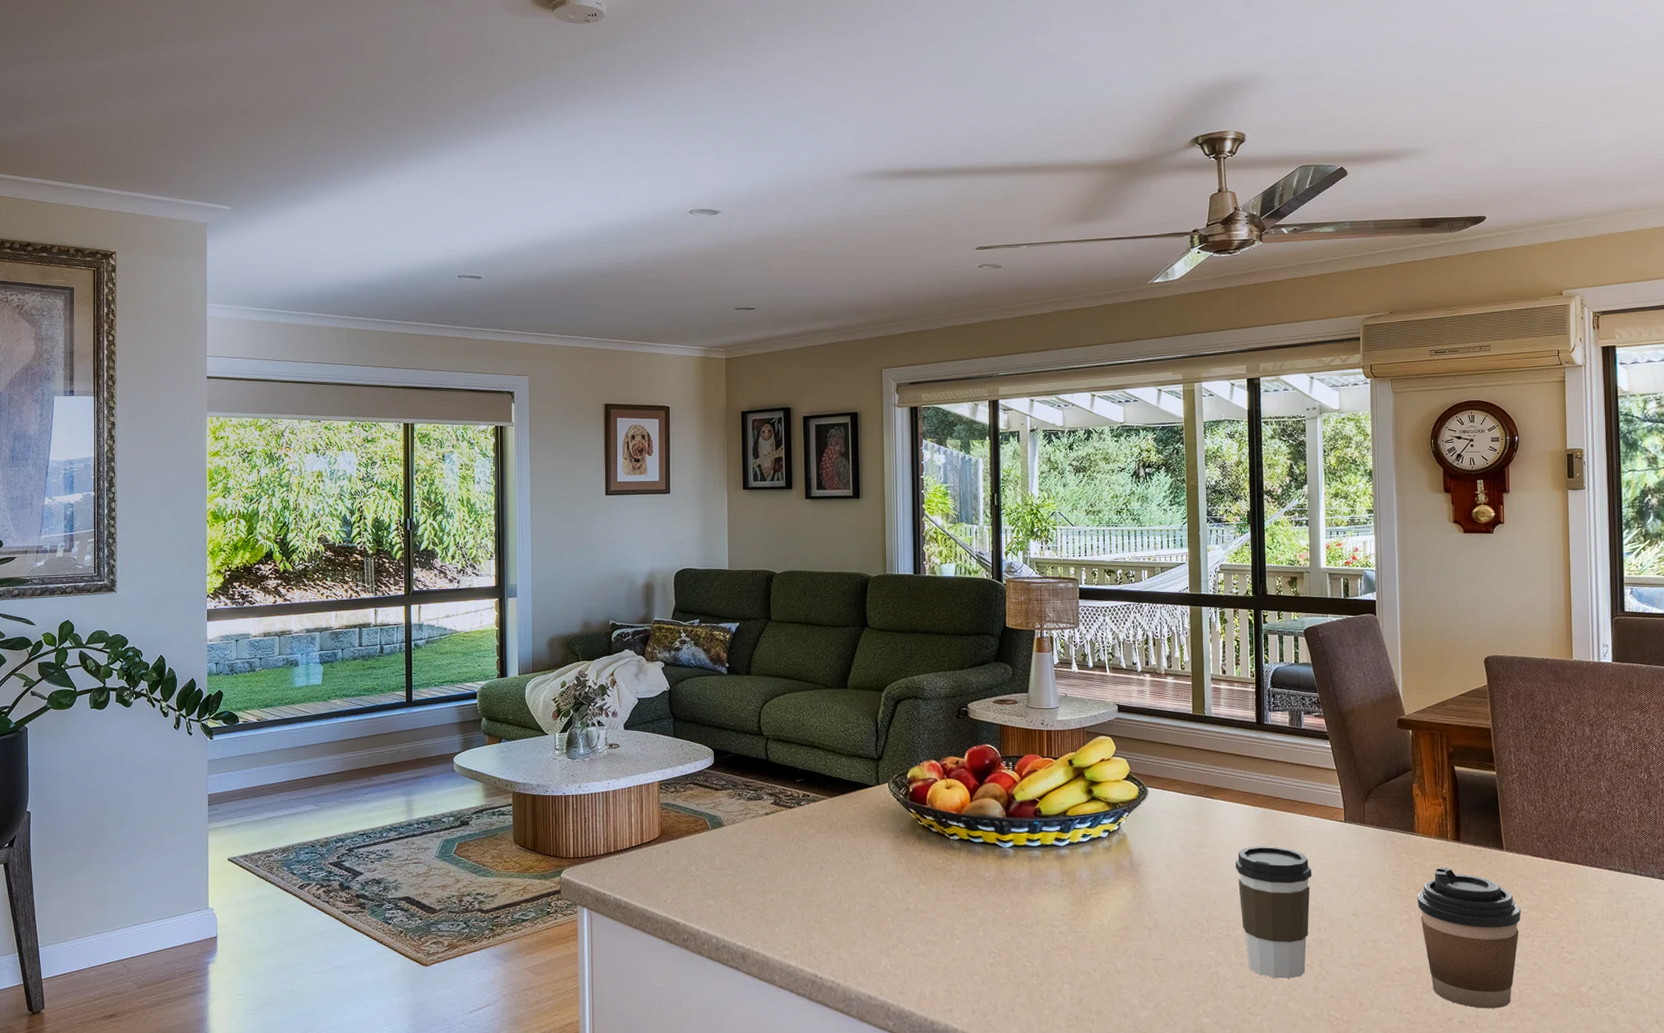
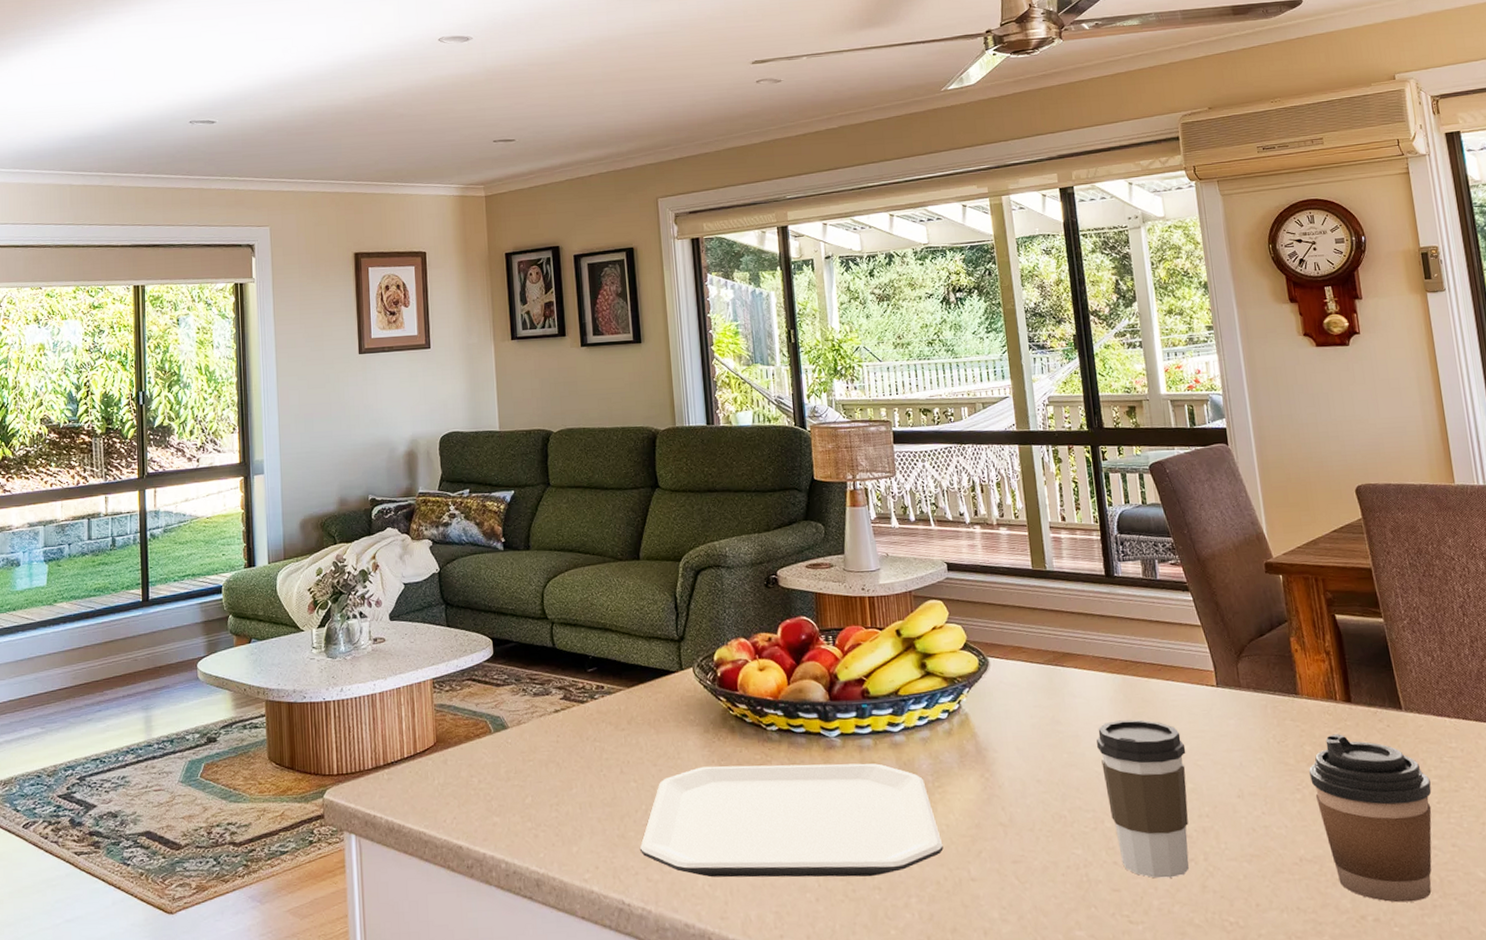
plate: none [833,867,1095,965] -> present [639,763,943,878]

